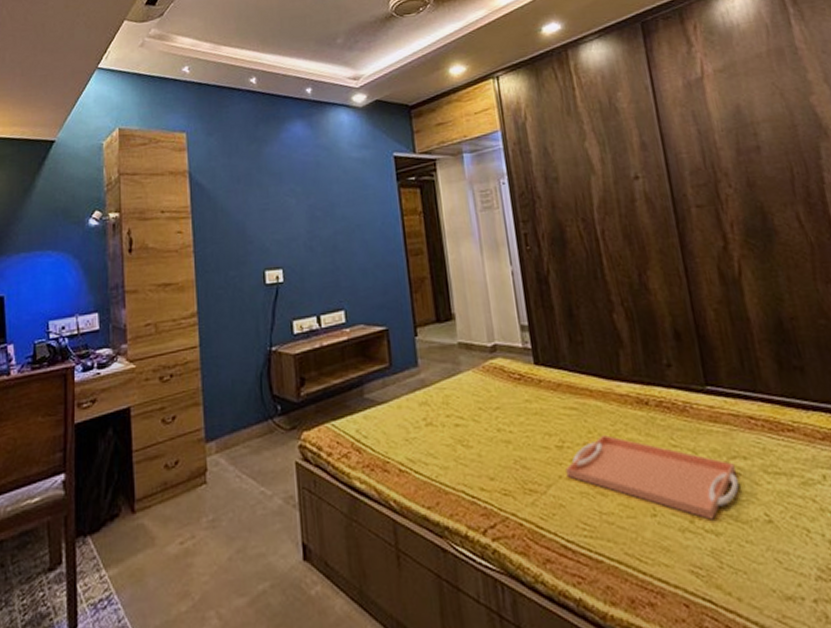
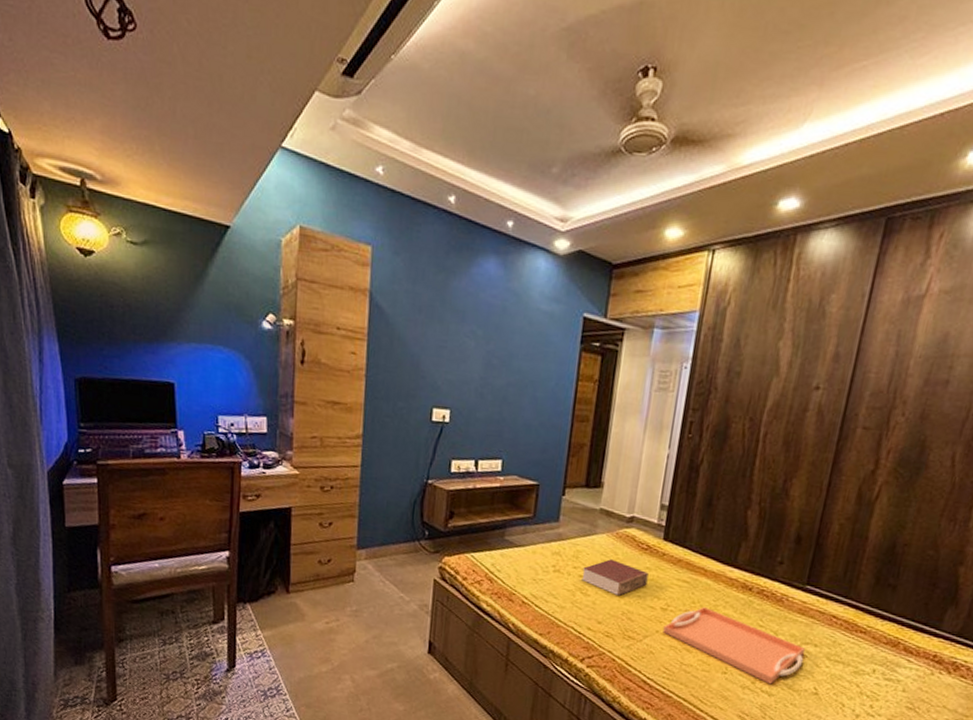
book: none [457,398,532,440] -> present [582,559,649,596]

